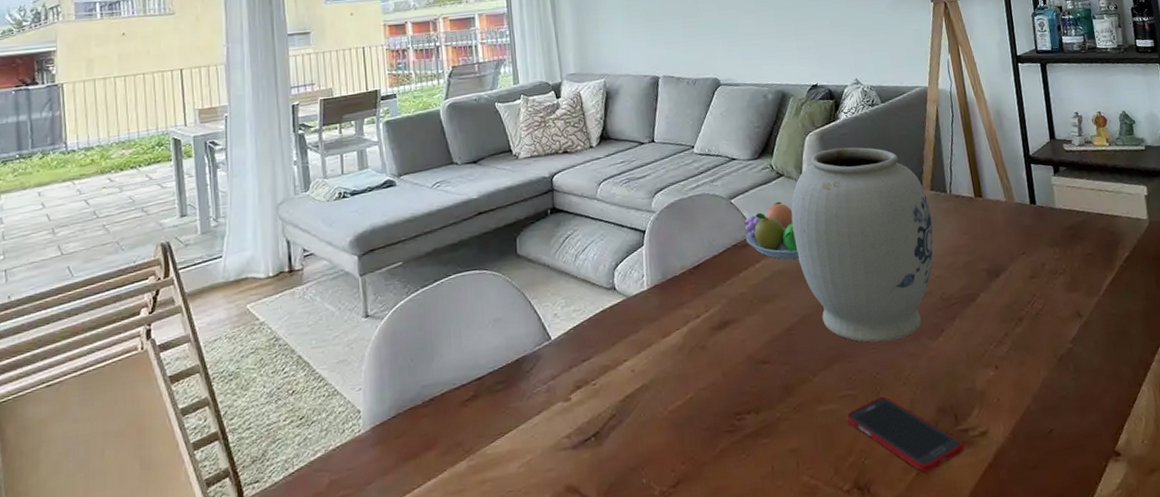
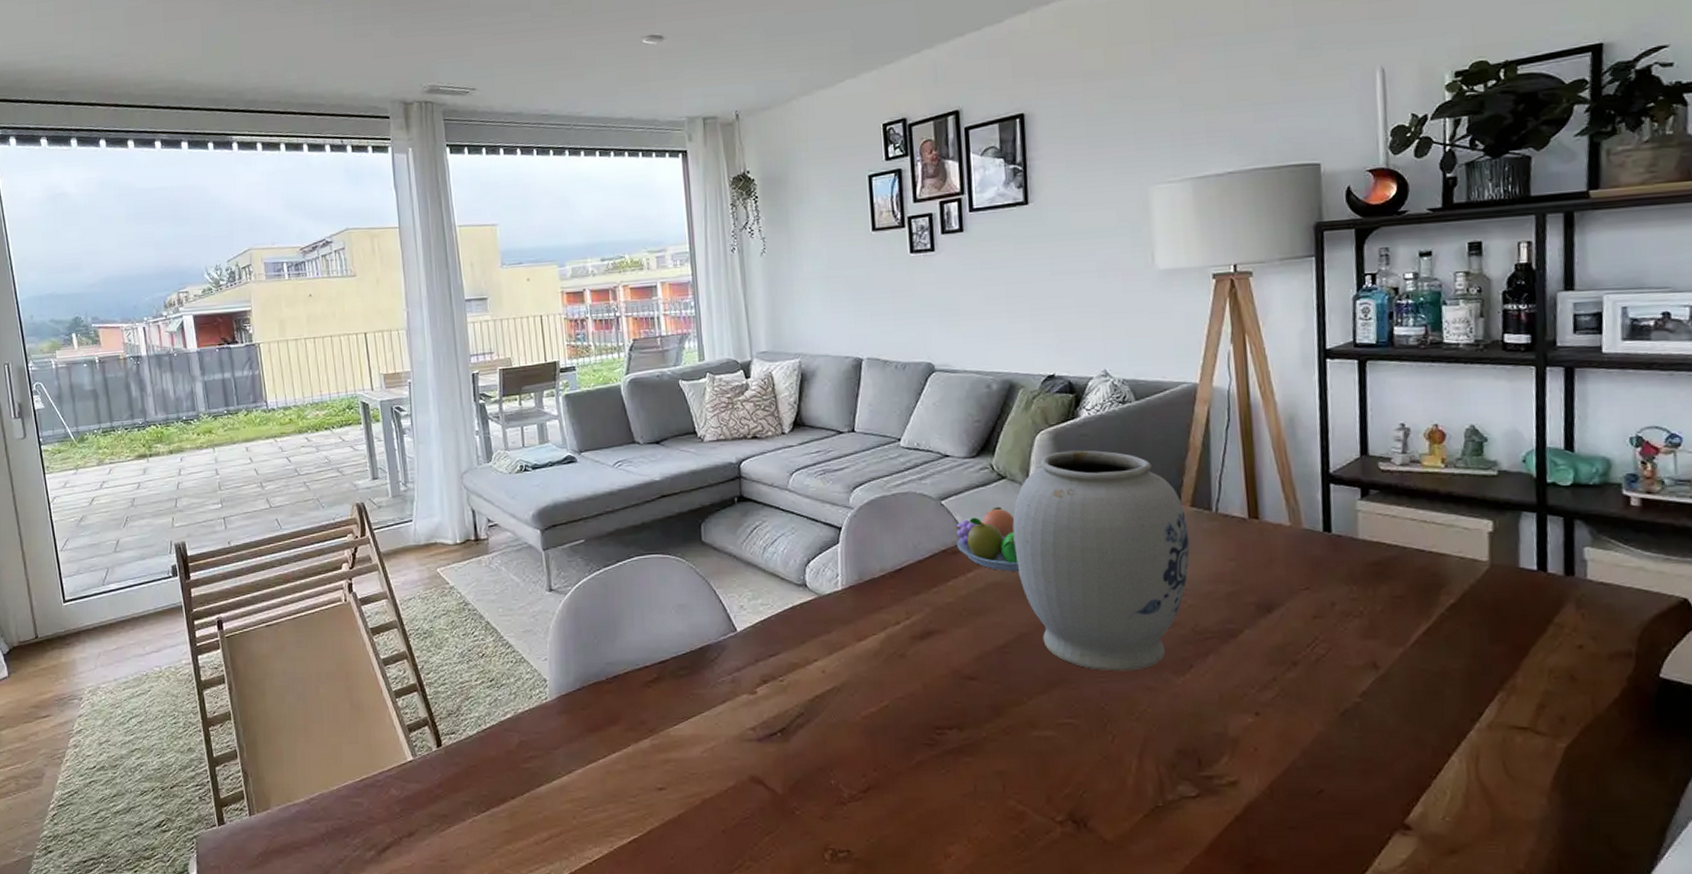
cell phone: present [846,396,965,473] -> none [1064,730,1207,816]

